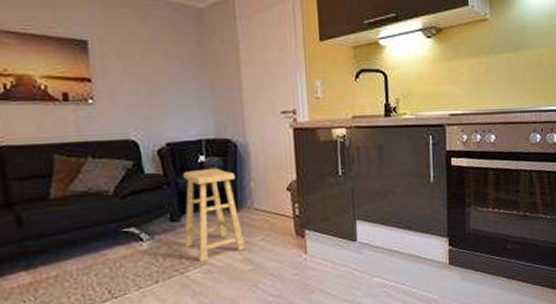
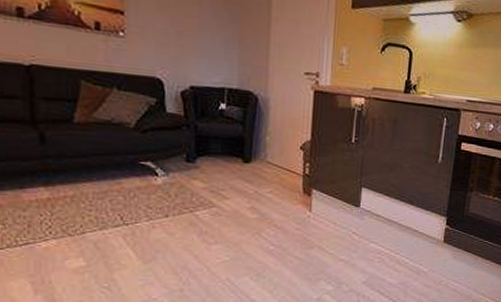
stool: present [182,167,246,263] -> none [197,116,254,205]

